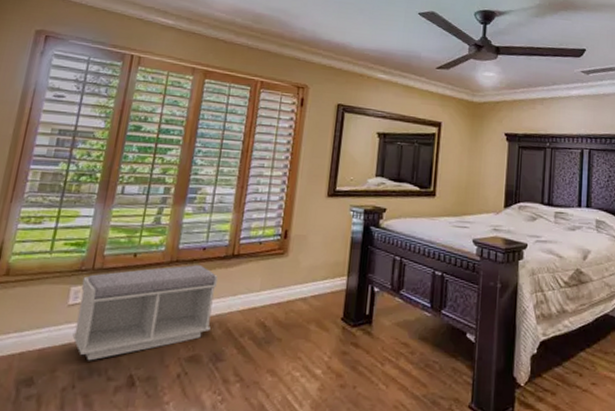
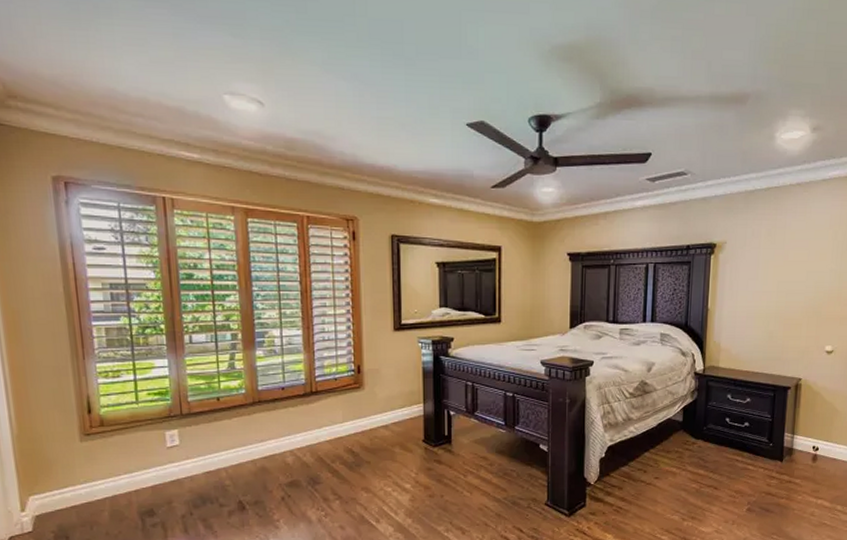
bench: present [72,265,218,361] -> none [174,404,303,492]

